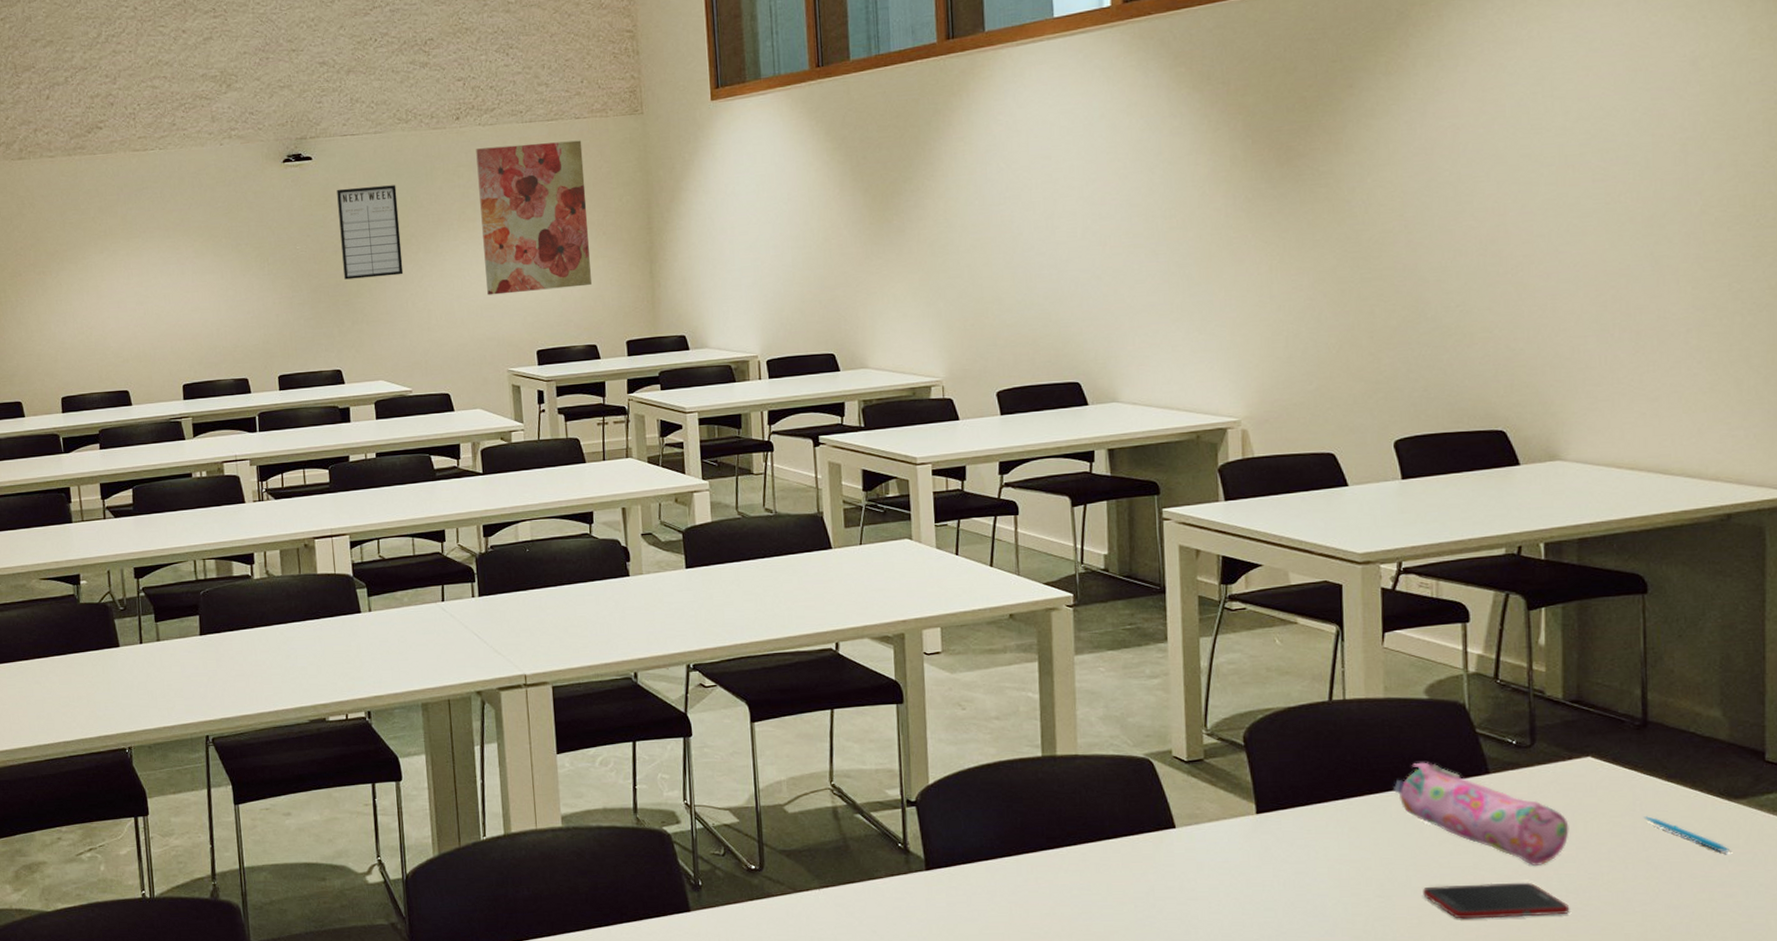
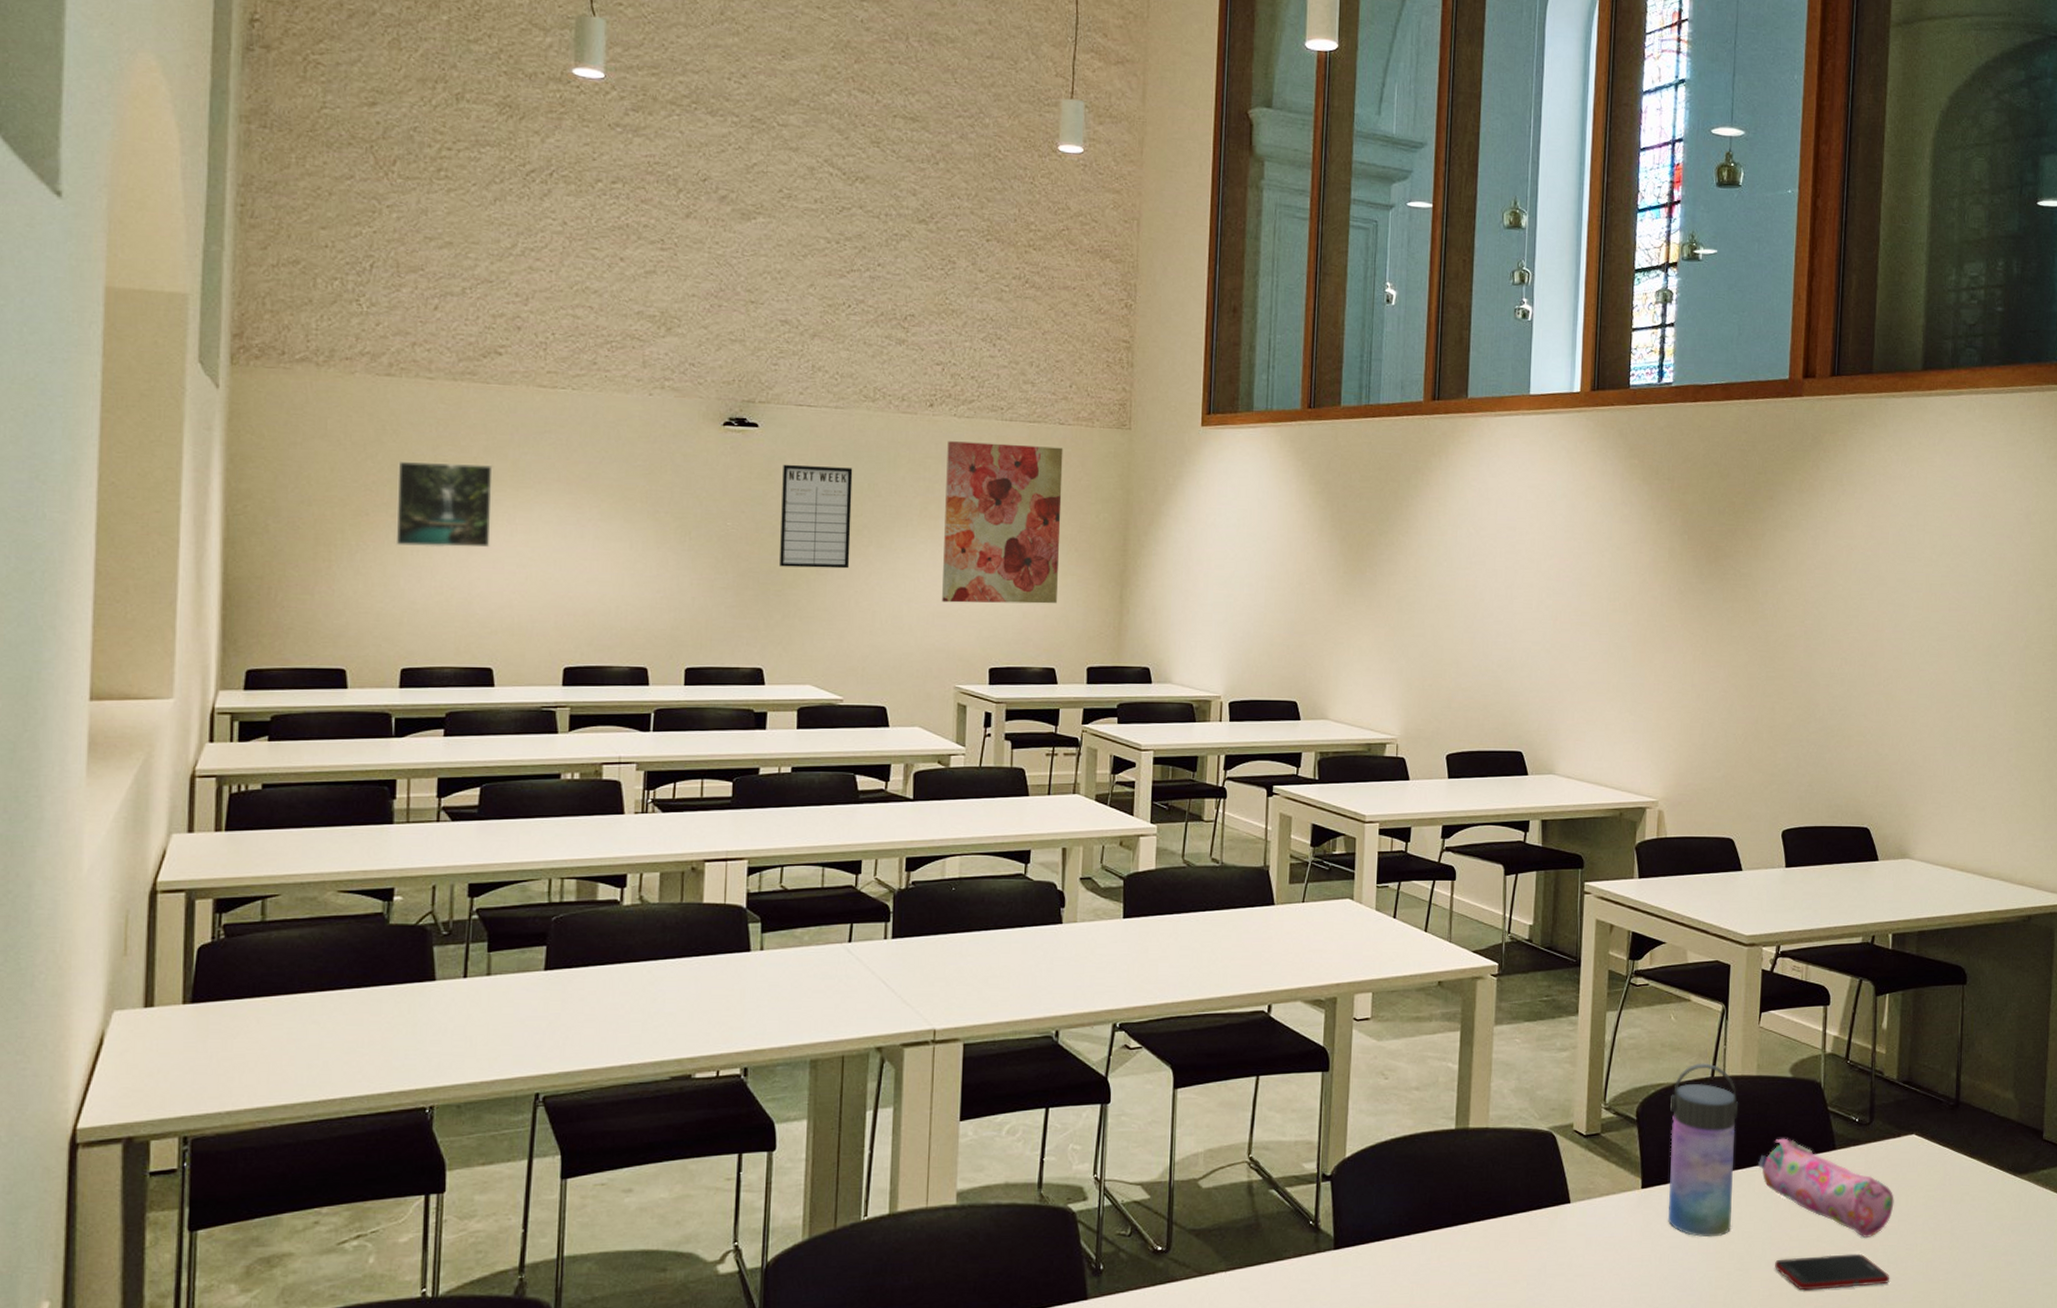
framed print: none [37,223,114,297] -> present [395,461,493,548]
water bottle: none [1282,686,1366,864] -> present [1668,1063,1738,1238]
pen: present [1643,816,1731,853] -> none [1951,1190,2014,1224]

